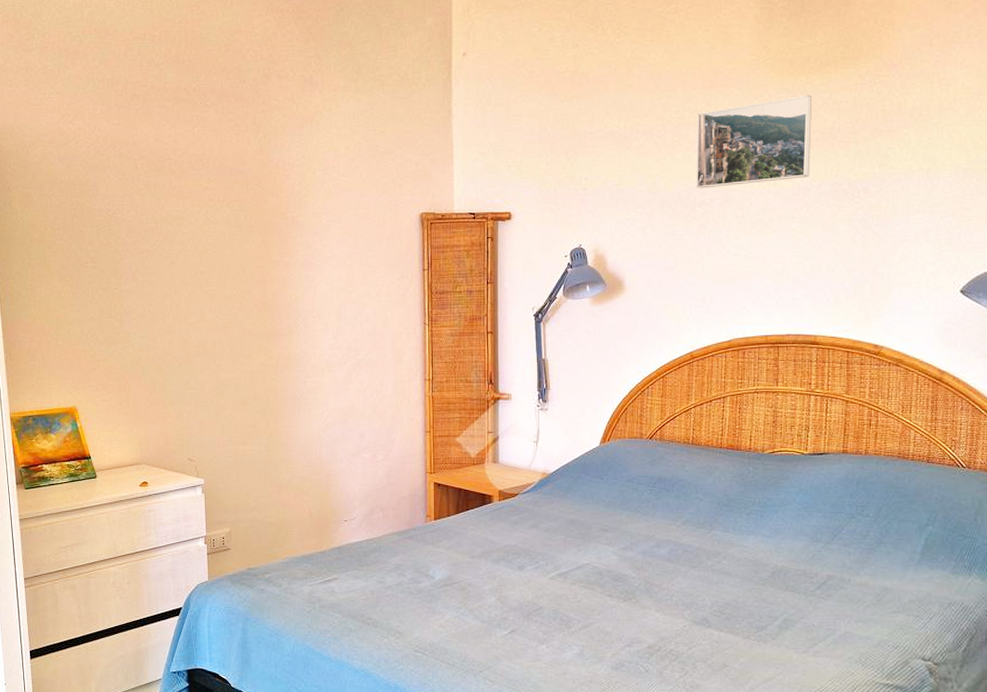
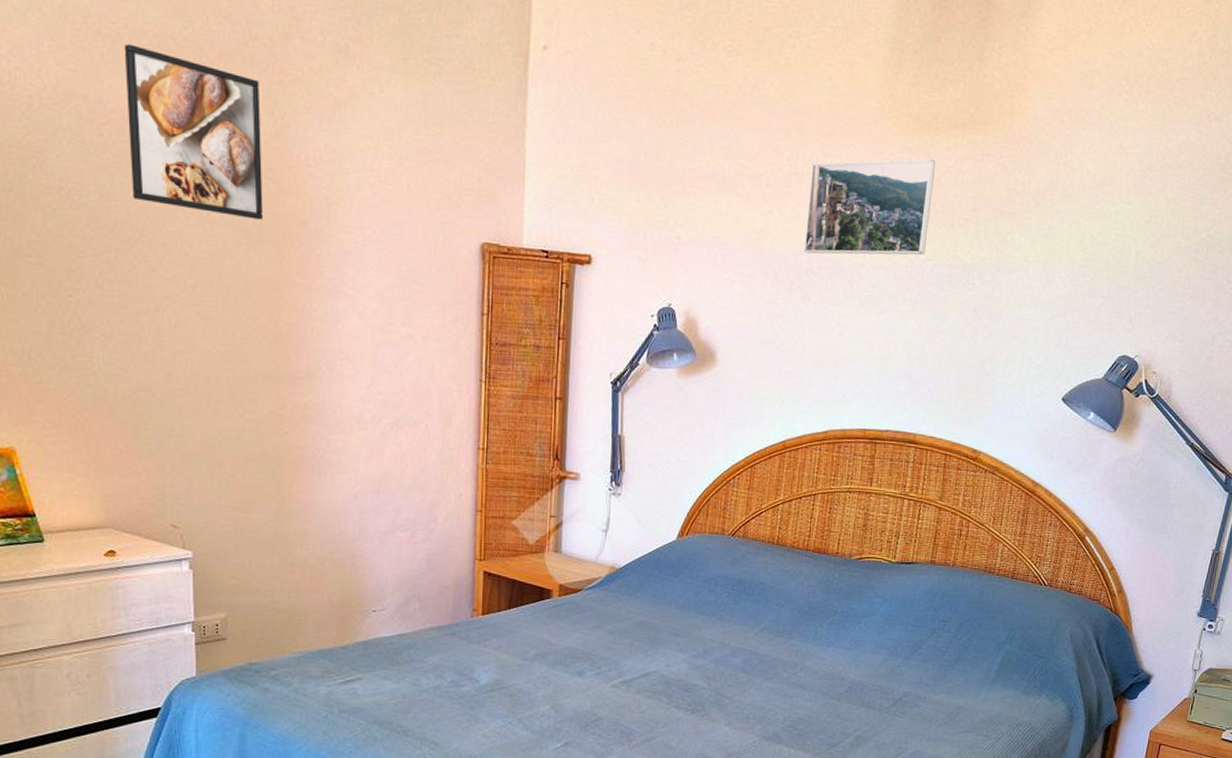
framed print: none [152,99,252,216] -> present [124,44,263,220]

